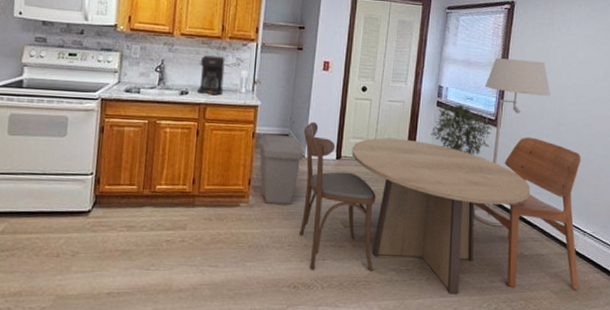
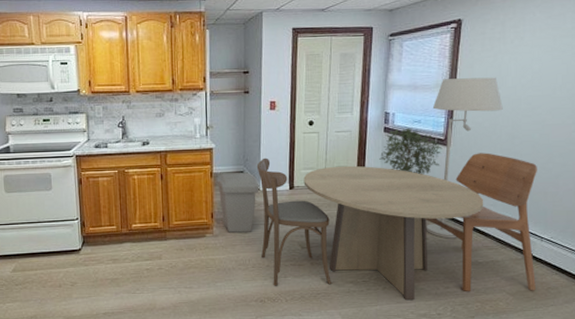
coffee maker: present [197,55,225,96] -> none [157,107,180,144]

